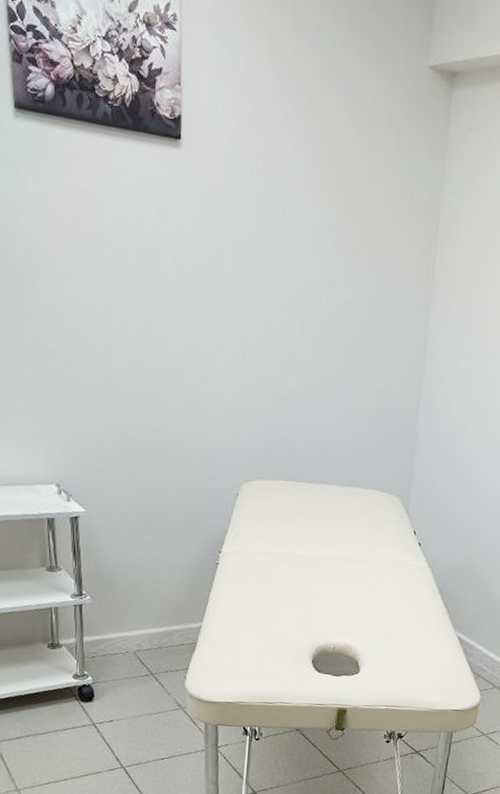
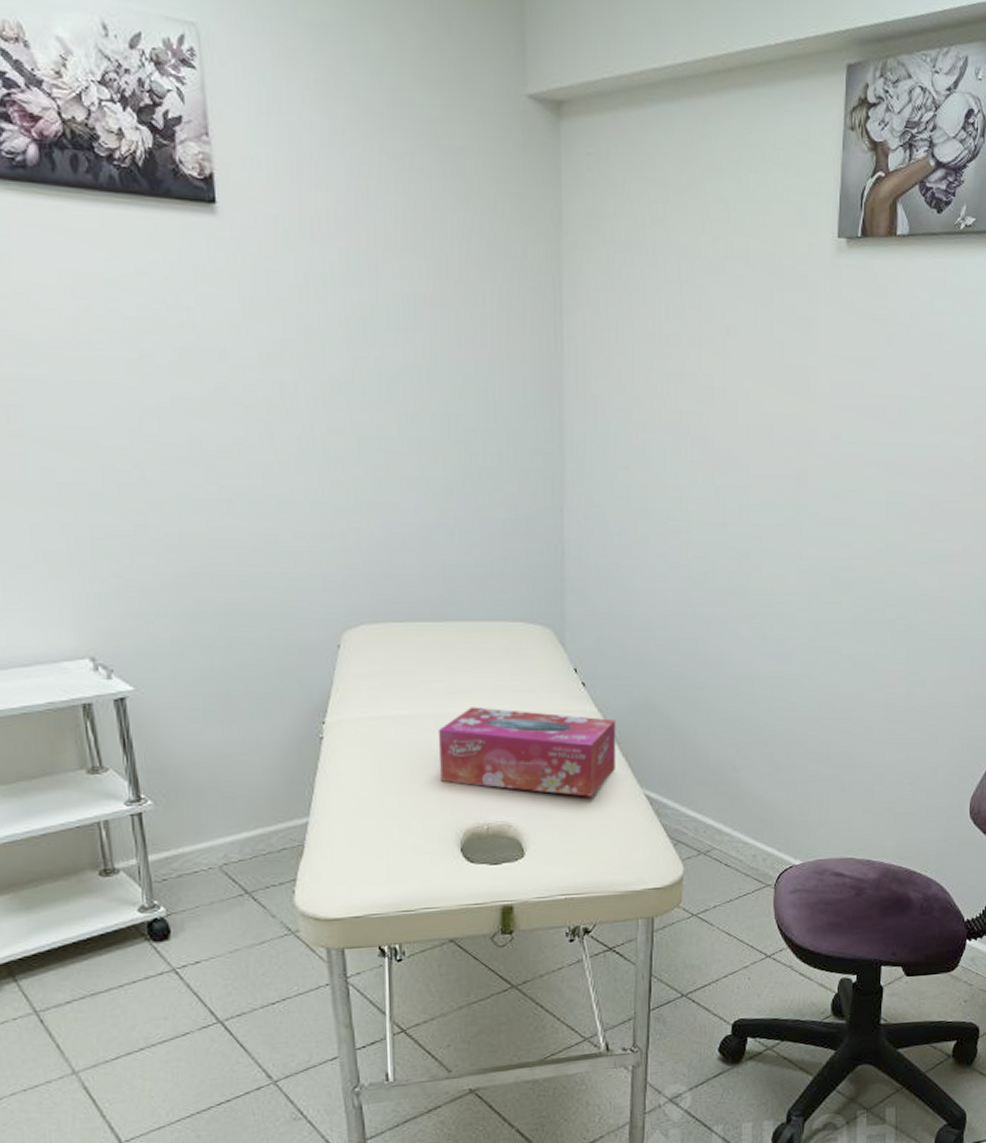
tissue box: none [303,552,441,633] -> present [438,707,616,797]

